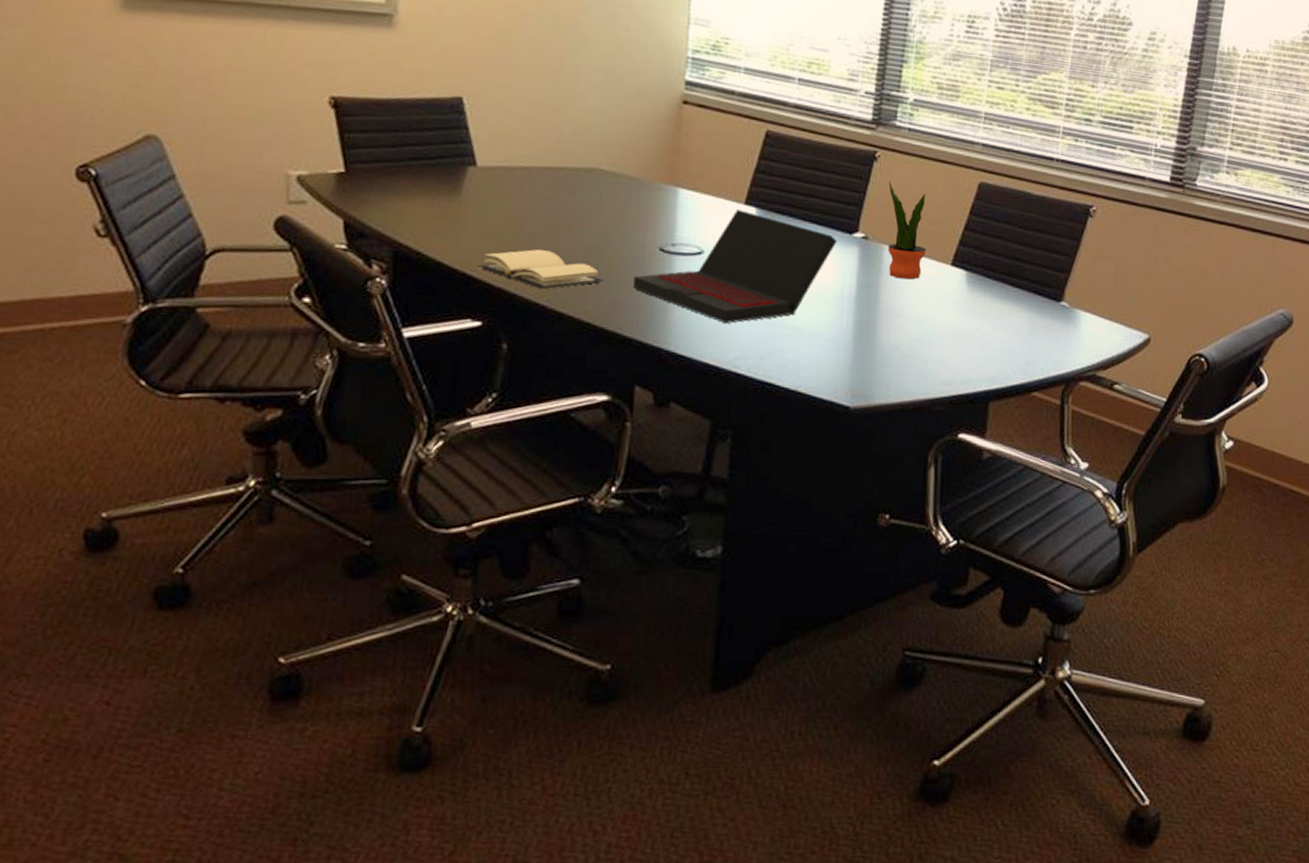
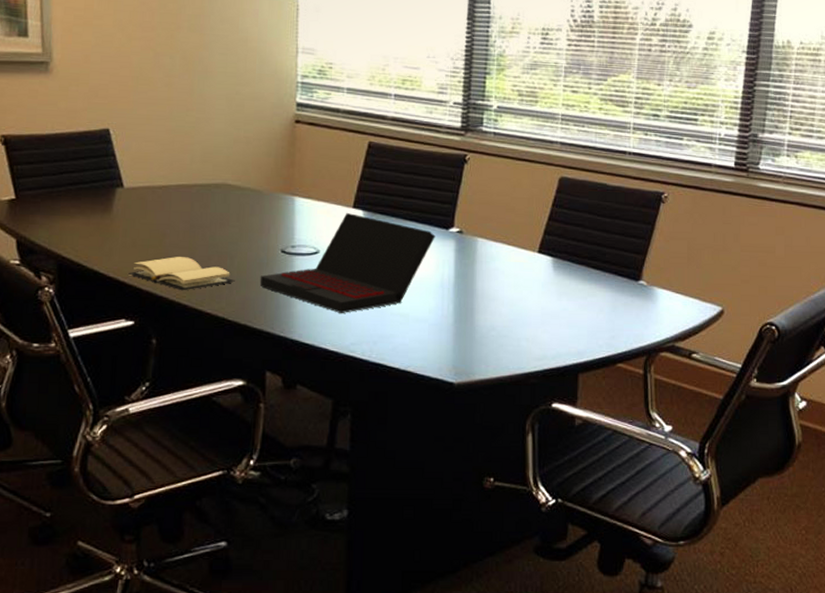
potted plant: present [888,181,927,280] -> none [479,180,516,267]

